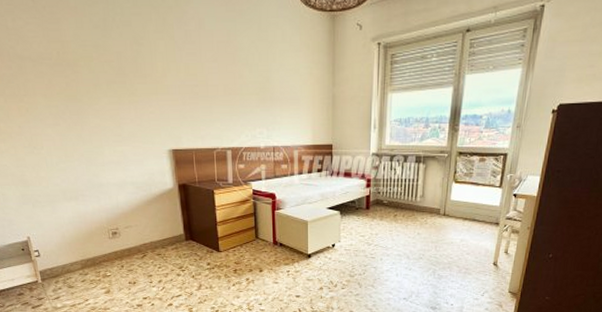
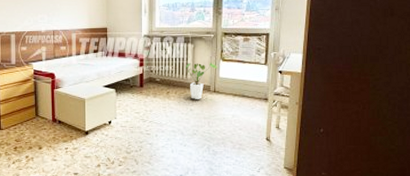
house plant: none [415,184,449,223] -> present [185,62,217,99]

